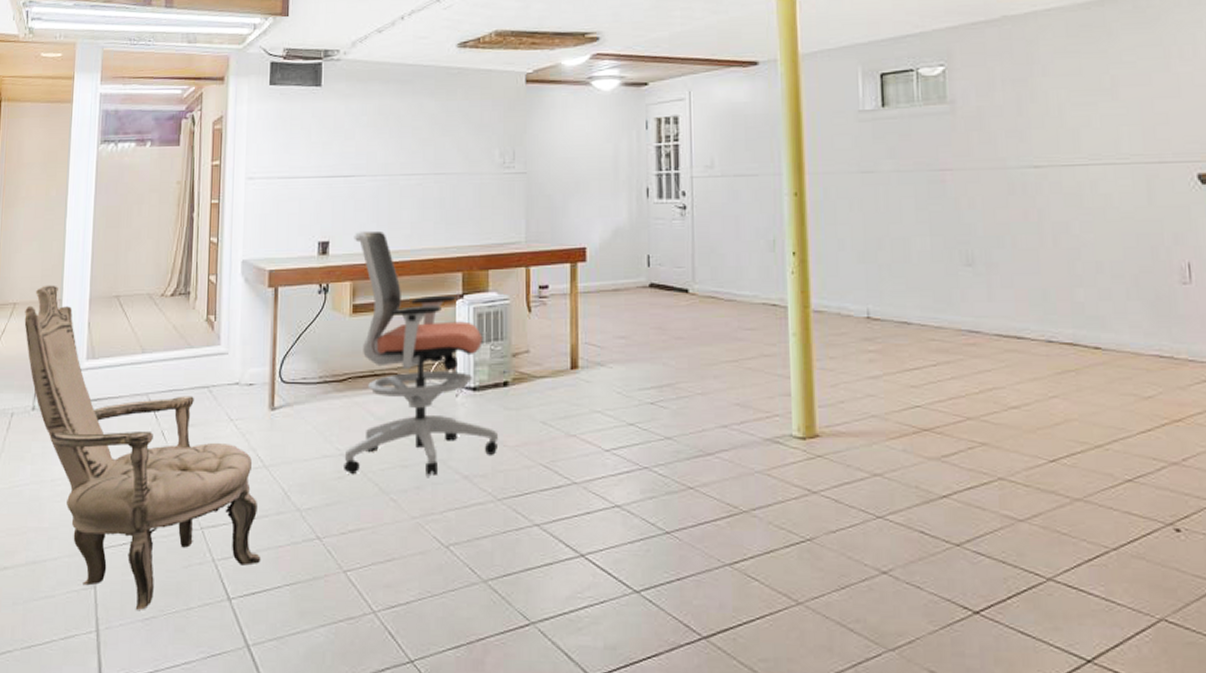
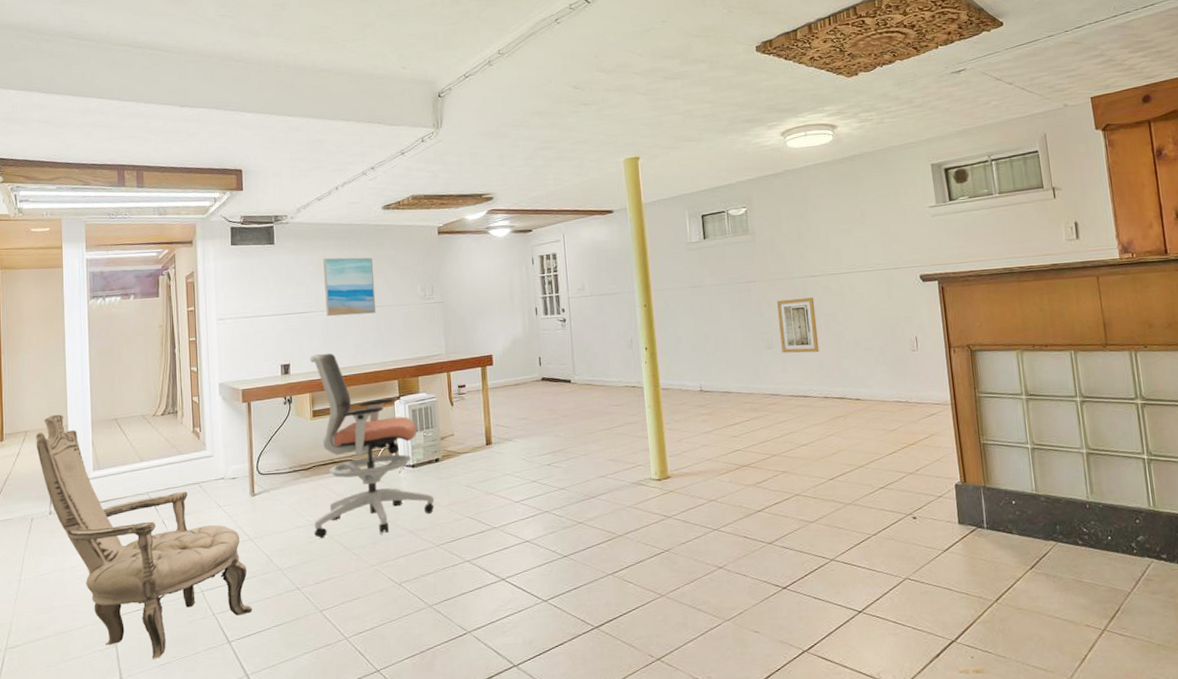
wall art: none [378,106,442,184] -> present [323,257,376,317]
wall art: none [983,197,1042,275] -> present [777,297,819,354]

